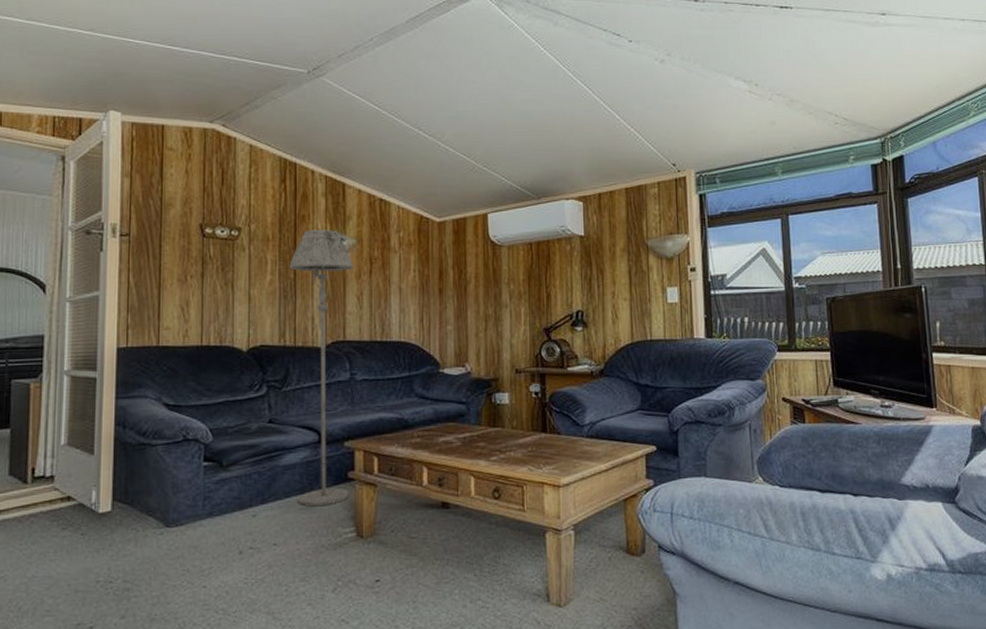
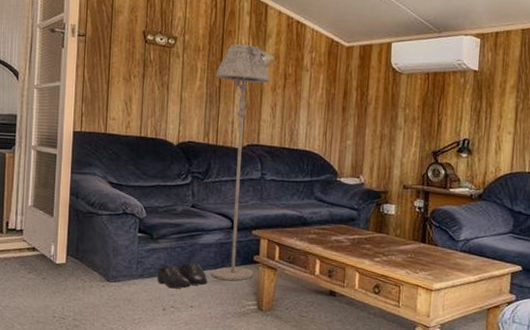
shoe: none [230,490,294,524] -> present [157,263,208,289]

